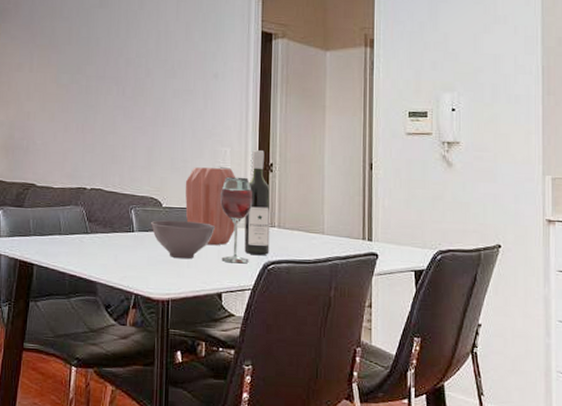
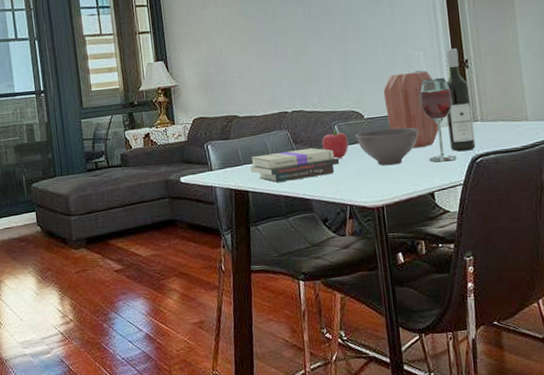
books: none [40,228,132,260] -> present [251,147,340,183]
fruit: none [116,214,143,245] -> present [322,129,349,159]

